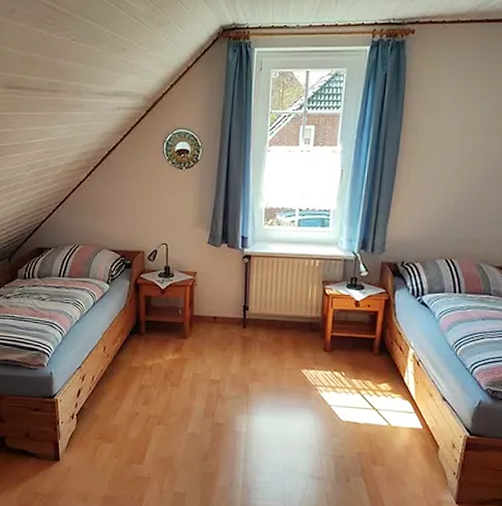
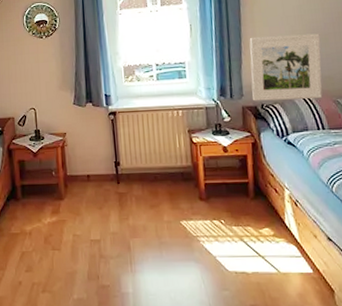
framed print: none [393,191,476,260] -> present [249,33,323,101]

